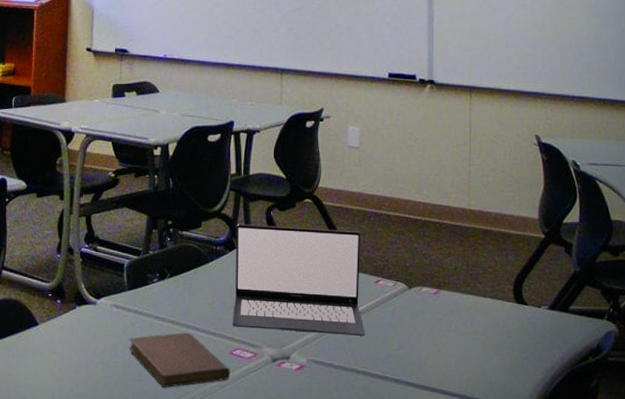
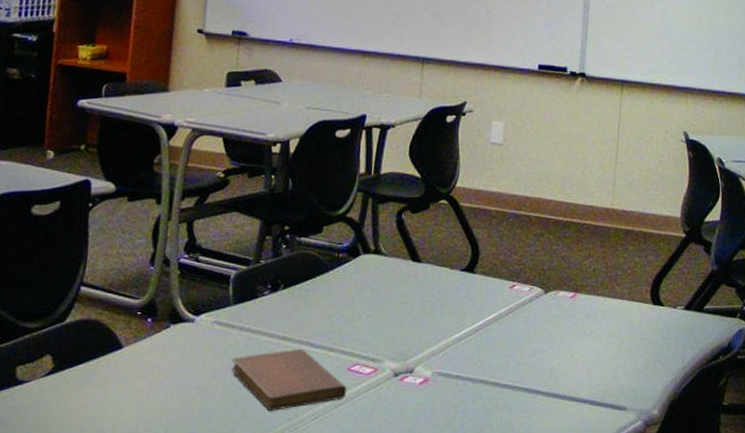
laptop: present [233,224,366,336] -> none [352,228,499,345]

